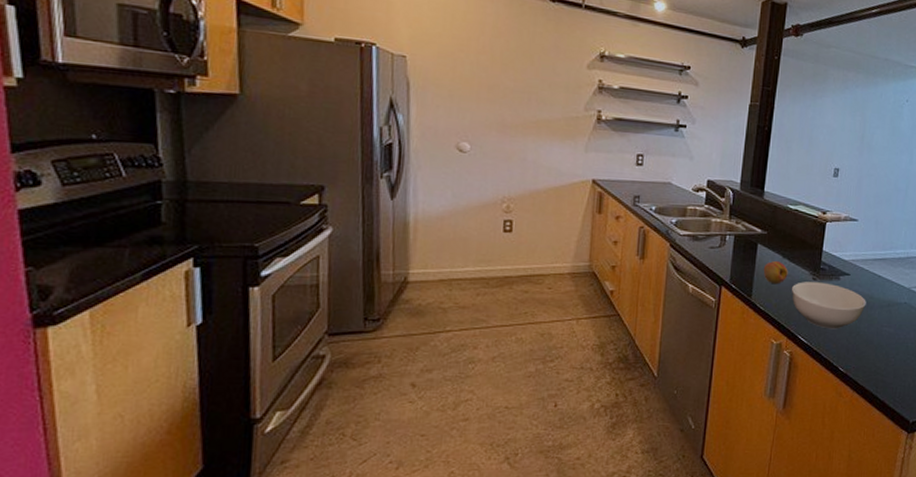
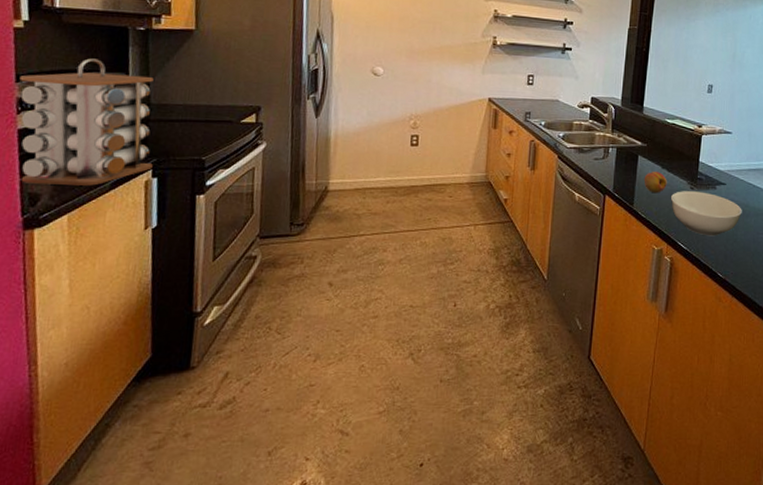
spice rack: none [16,126,194,277] -> present [19,58,154,186]

